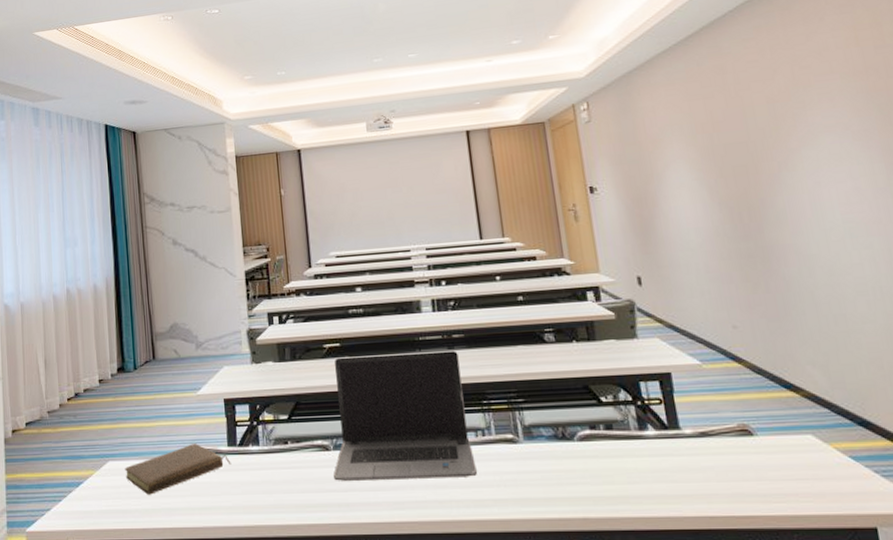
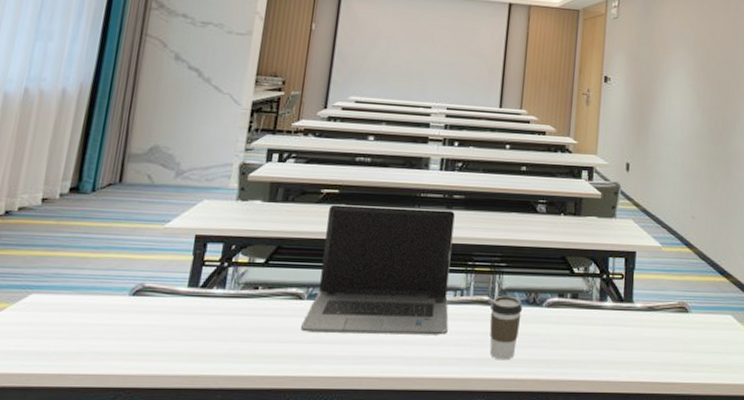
book: present [124,443,231,495] -> none [50,281,188,336]
coffee cup: none [516,431,555,500] -> present [489,295,523,360]

